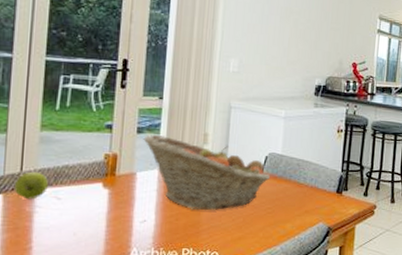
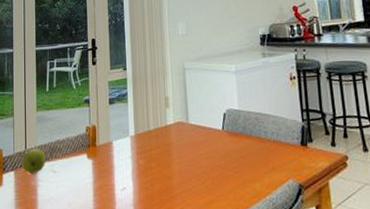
fruit basket: present [143,134,271,211] -> none [115,103,232,175]

